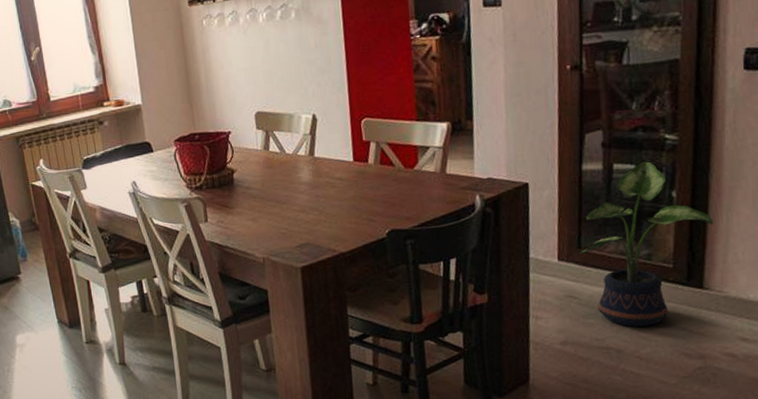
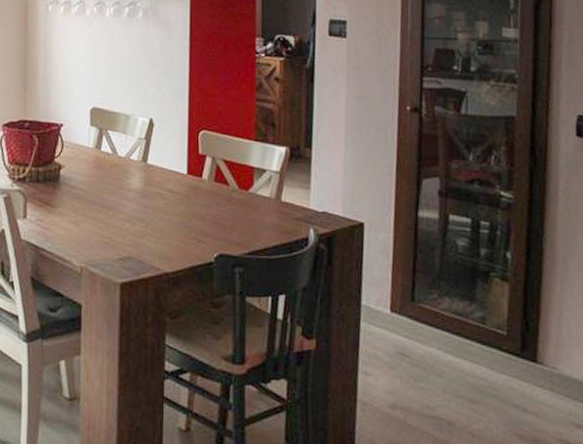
potted plant: present [579,161,714,327] -> none [412,216,548,398]

